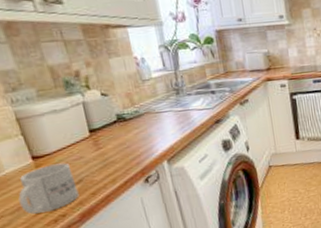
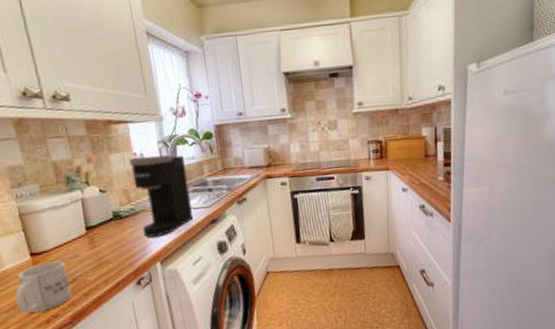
coffee maker: none [130,59,197,138] -> present [129,155,193,237]

